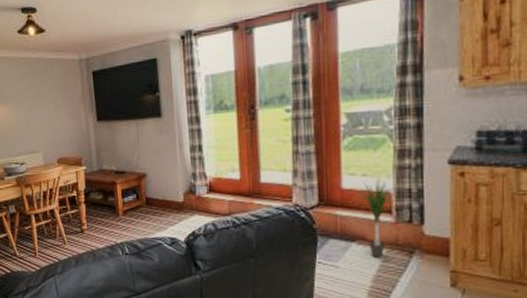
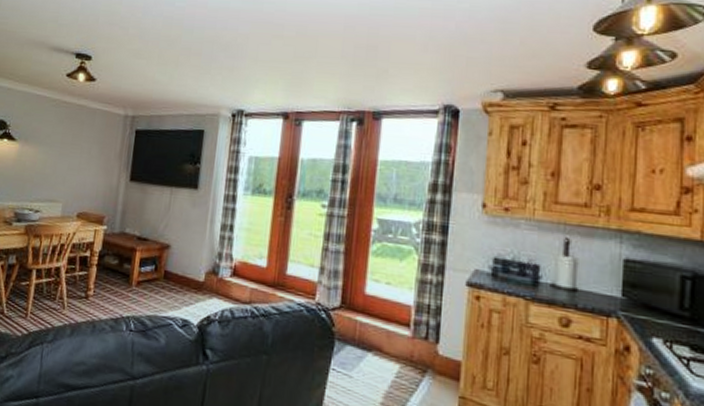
potted plant: present [350,179,402,258] -> none [371,289,421,373]

